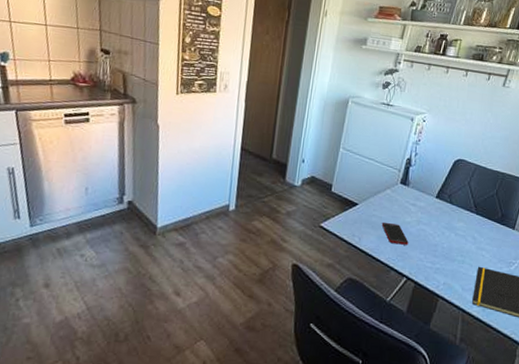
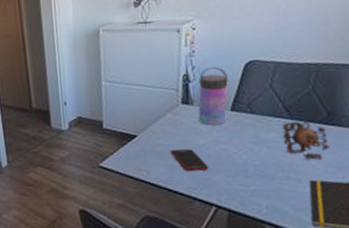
water bottle: none [410,156,440,208] -> present [198,66,230,125]
teapot: none [467,216,498,251] -> present [282,121,330,160]

